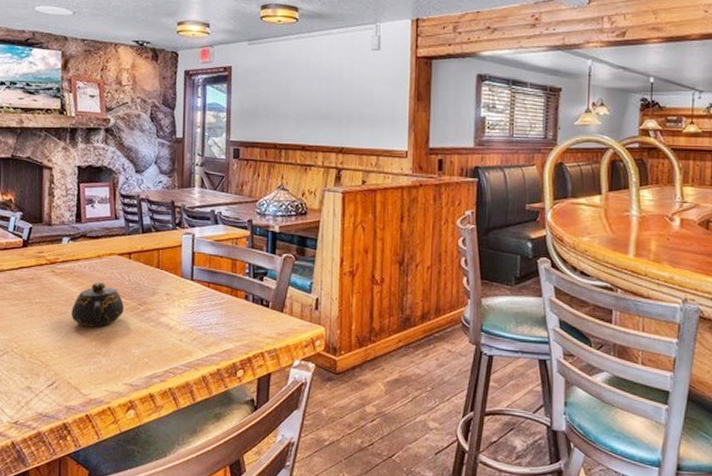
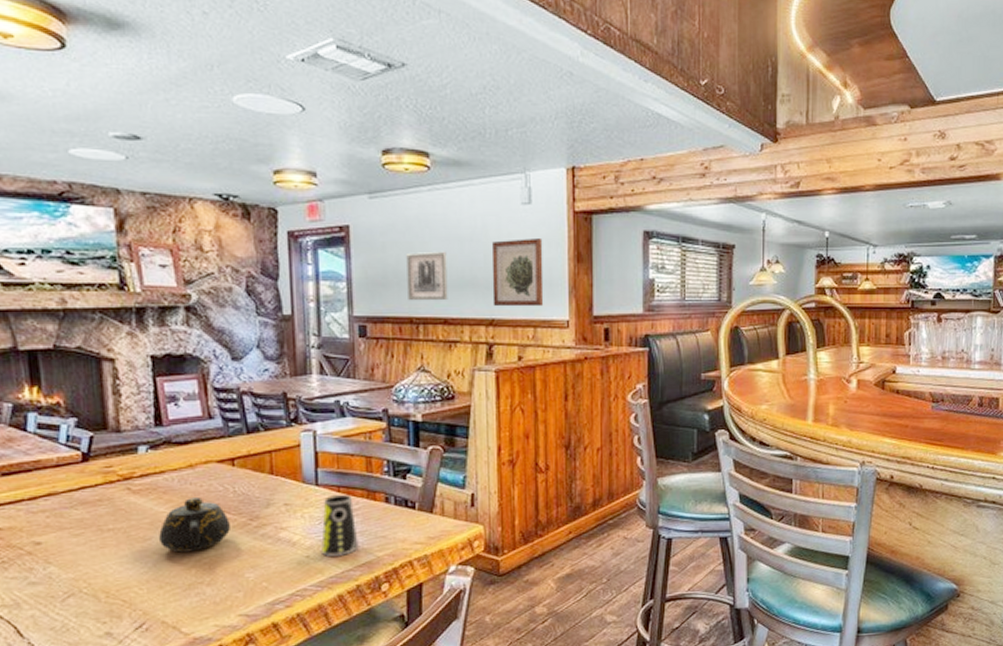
cup: none [192,290,221,342] -> present [321,495,359,556]
wall art: none [274,88,308,131] -> present [406,251,448,301]
wall art: none [343,79,388,138] -> present [491,239,544,307]

